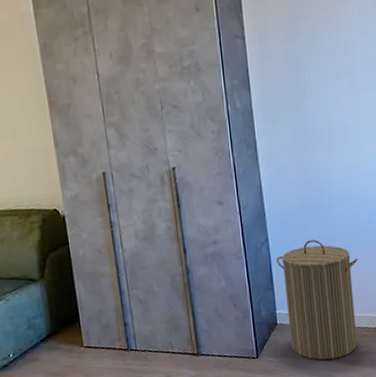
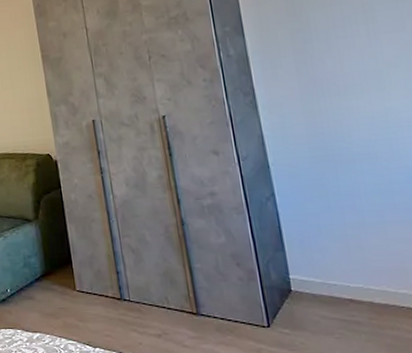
laundry hamper: present [277,239,358,360] -> none [286,197,402,343]

